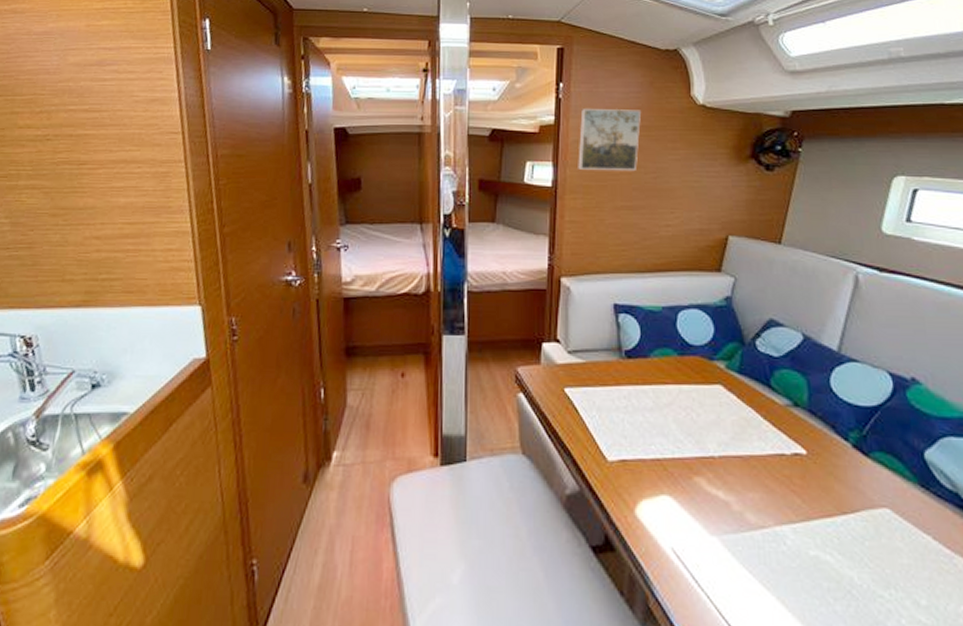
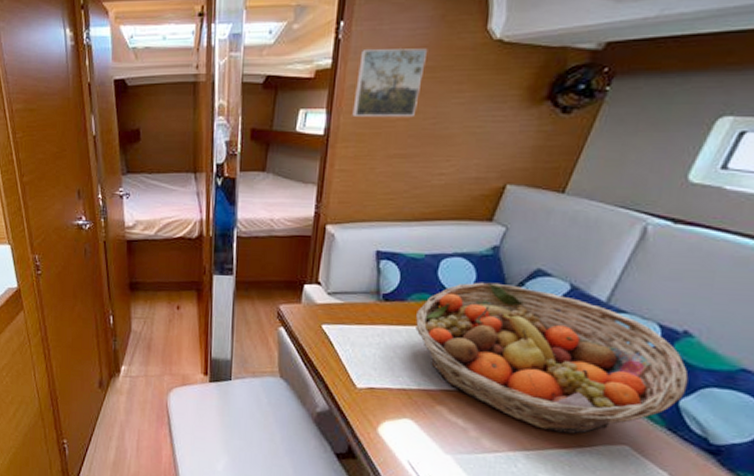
fruit basket: none [661,334,928,499] -> present [415,282,689,434]

